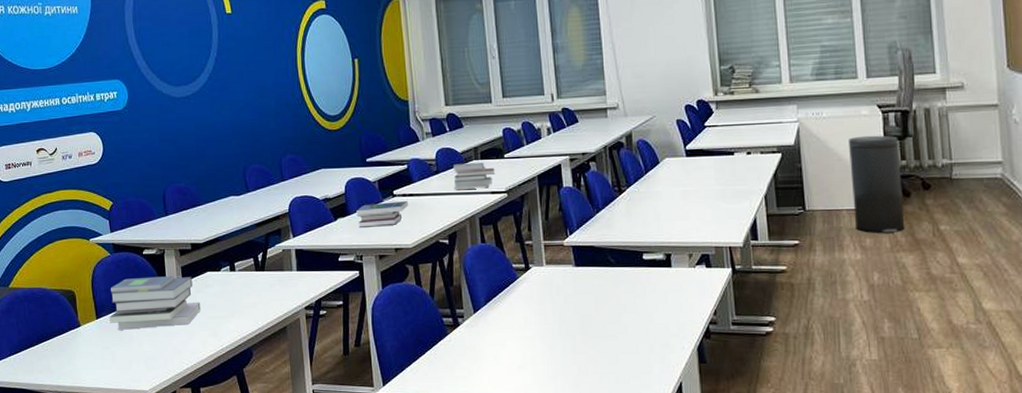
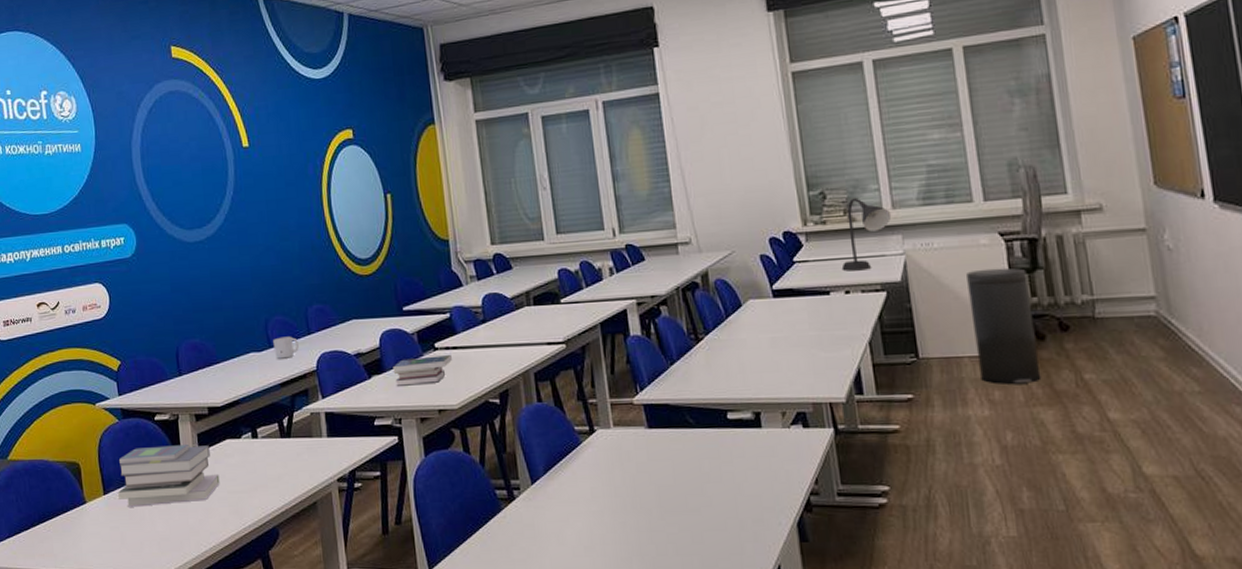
mug: none [250,182,274,202] -> present [273,336,300,359]
books: present [453,162,496,190] -> none [501,309,551,341]
desk lamp: none [745,72,789,135] -> present [841,197,892,272]

